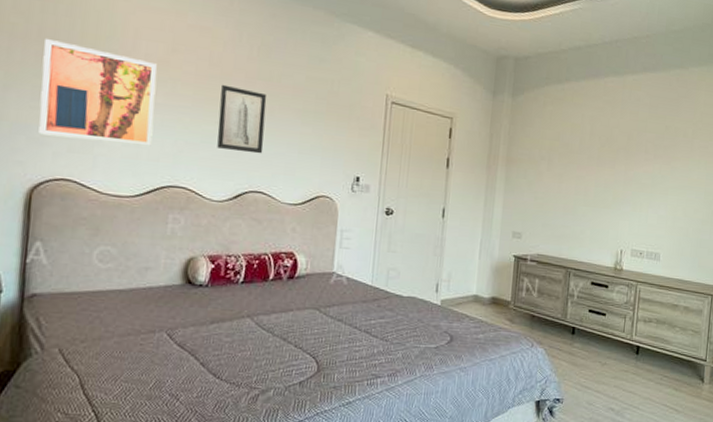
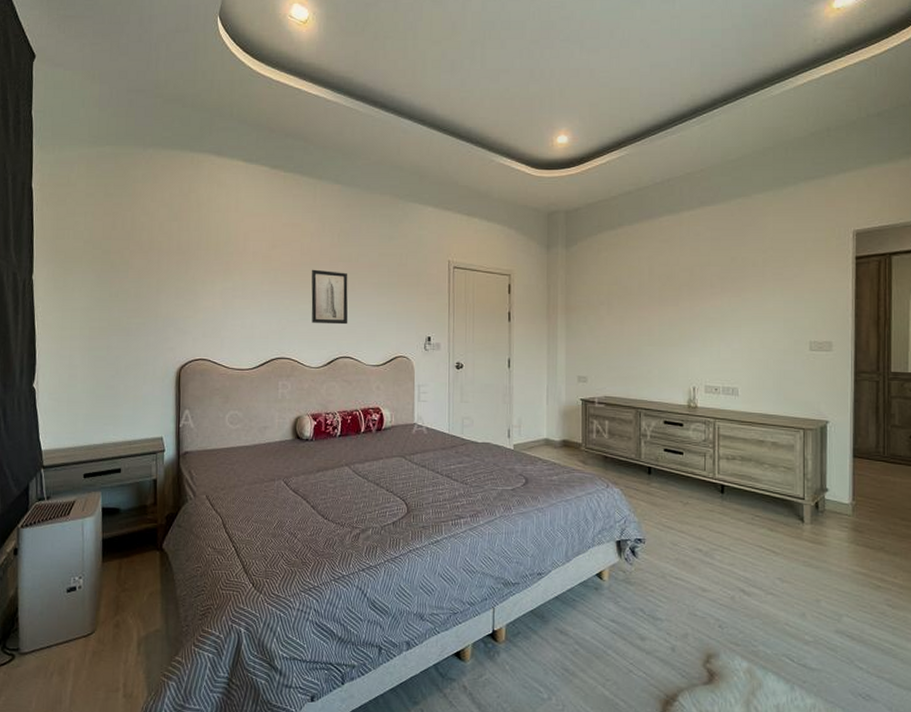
wall art: present [38,39,157,147] -> none [181,251,263,327]

